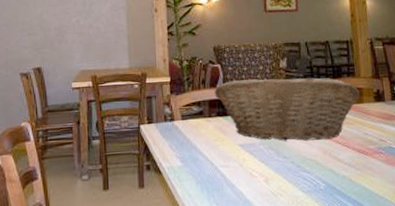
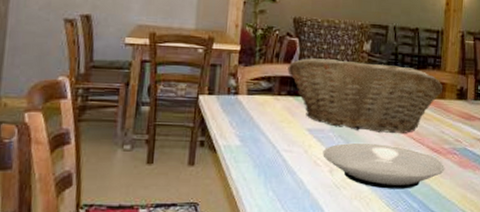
plate: none [256,151,374,193] -> present [323,143,445,189]

